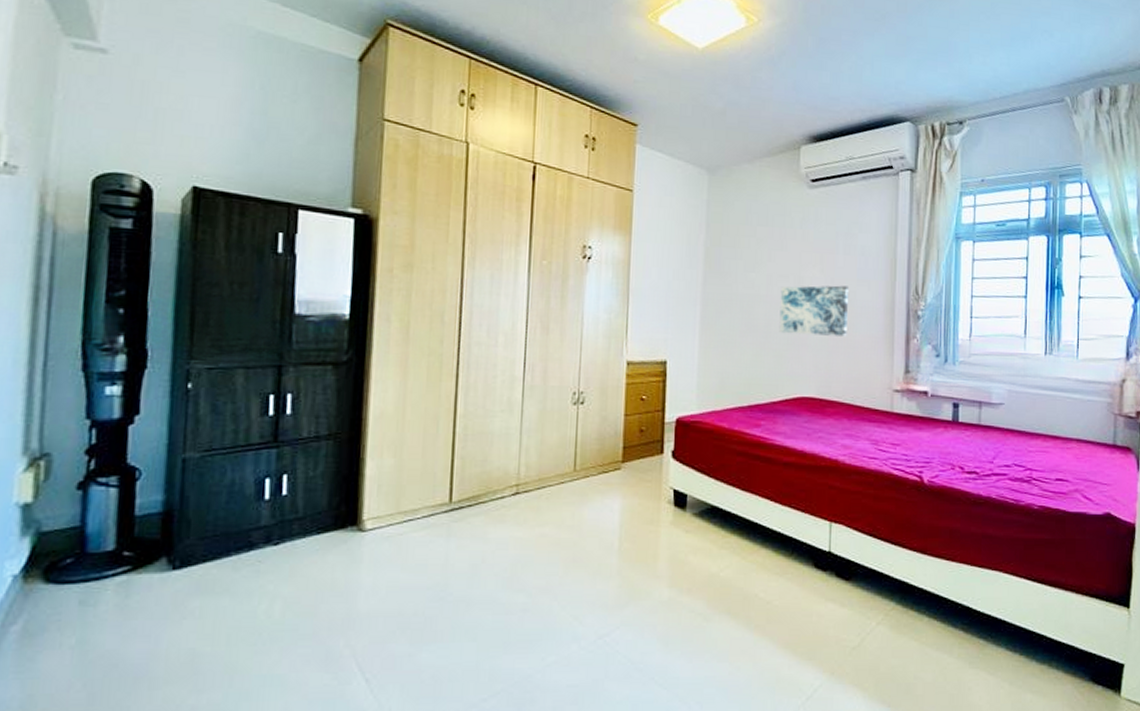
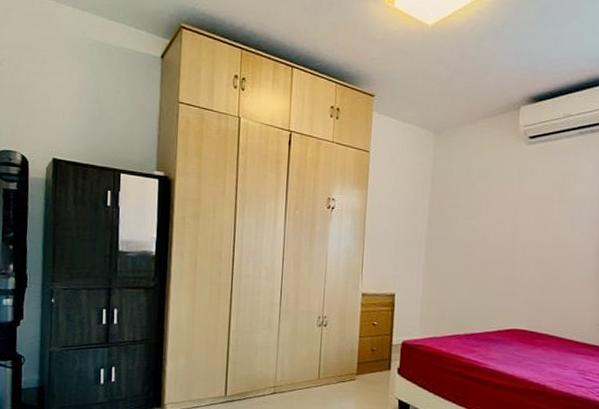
wall art: present [779,285,848,337] -> none [494,231,562,277]

